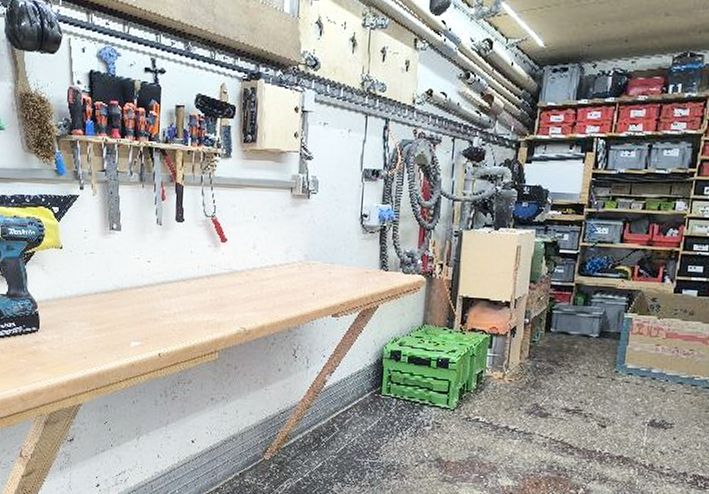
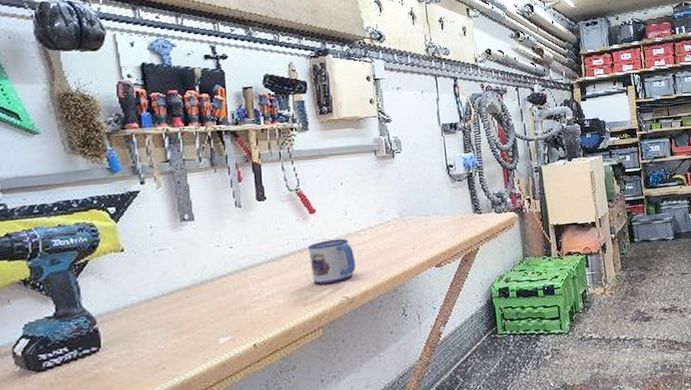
mug: none [215,270,257,313] -> present [308,238,356,285]

